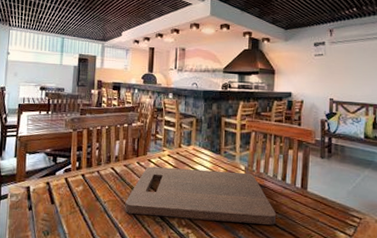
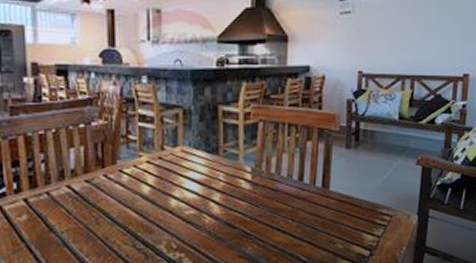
cutting board: present [125,166,276,225] -> none [91,175,291,243]

